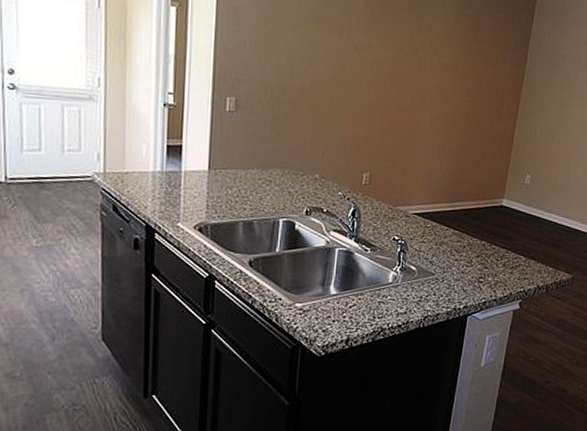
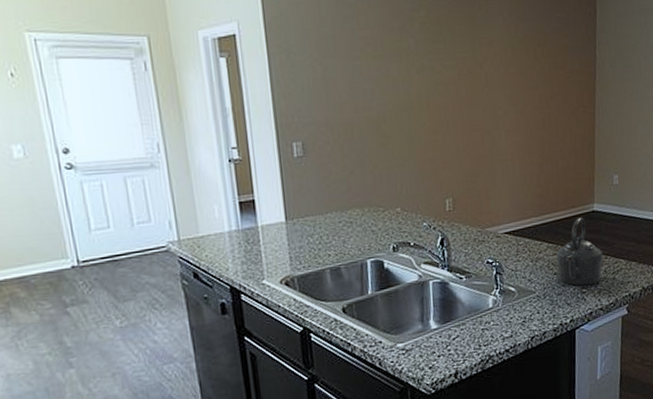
kettle: none [458,209,505,276] -> present [556,217,603,286]

